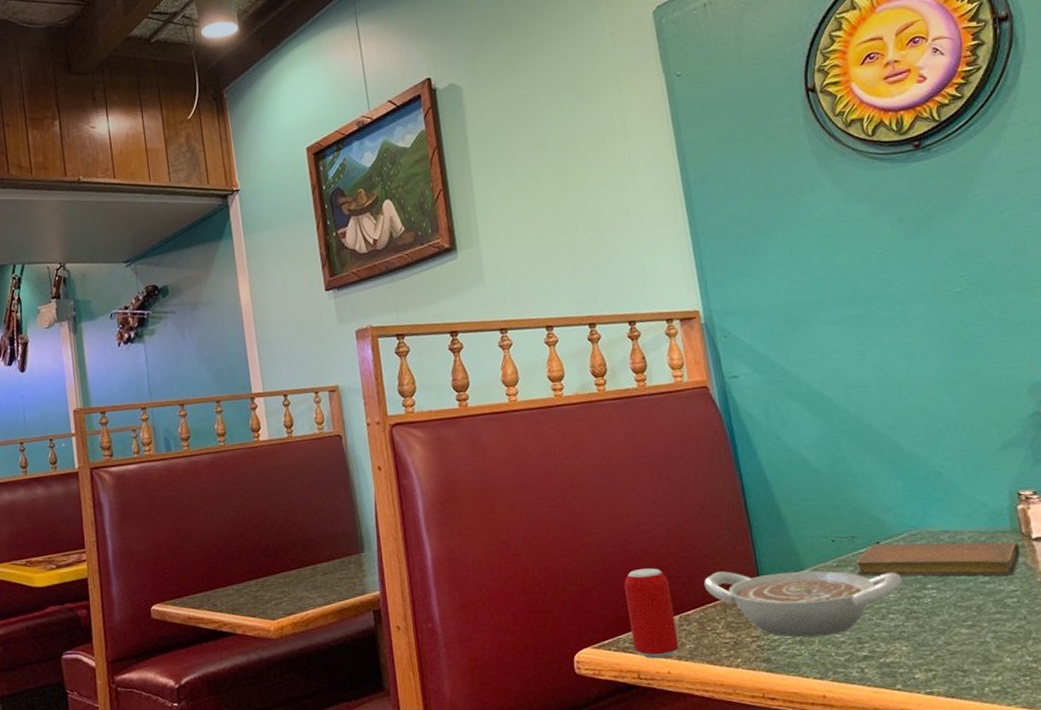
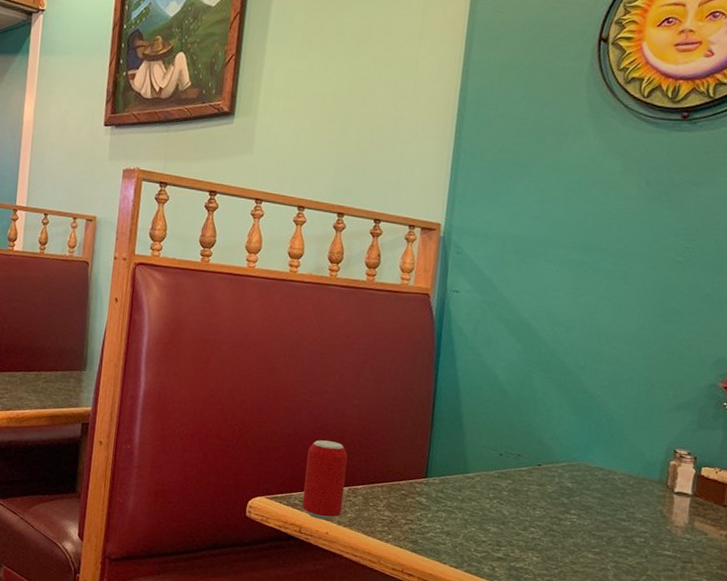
bowl: present [703,571,902,638] -> none [377,458,551,534]
notebook: present [855,541,1020,577] -> none [514,466,661,519]

